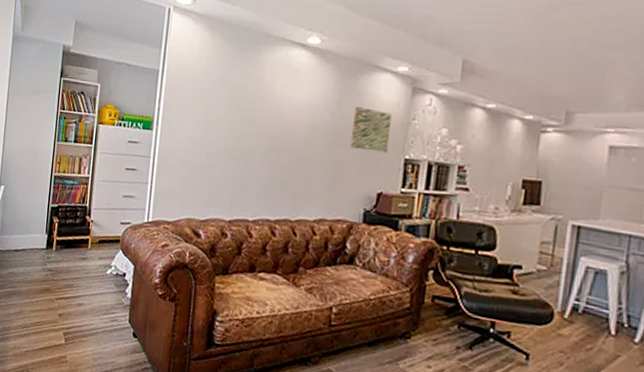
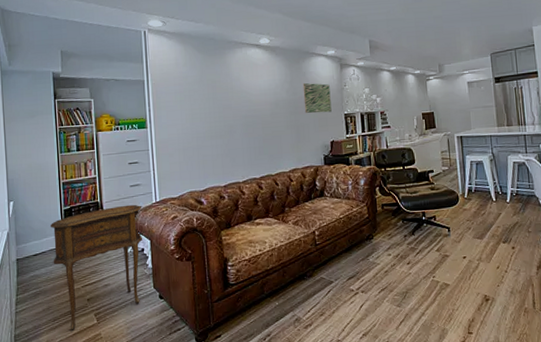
side table: none [32,215,131,344] -> present [50,204,143,331]

